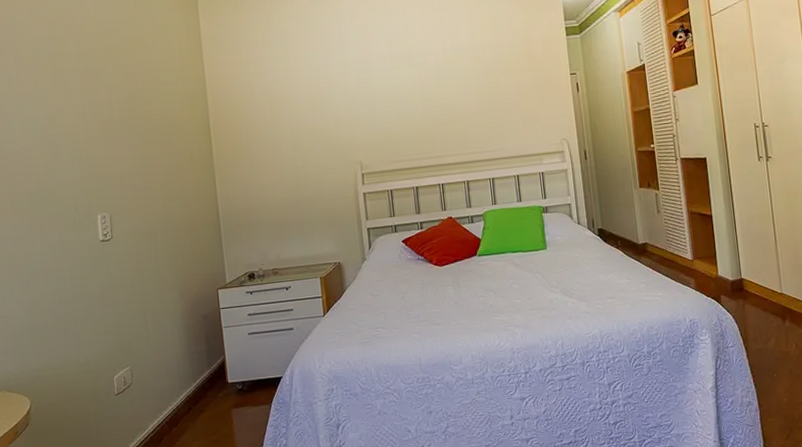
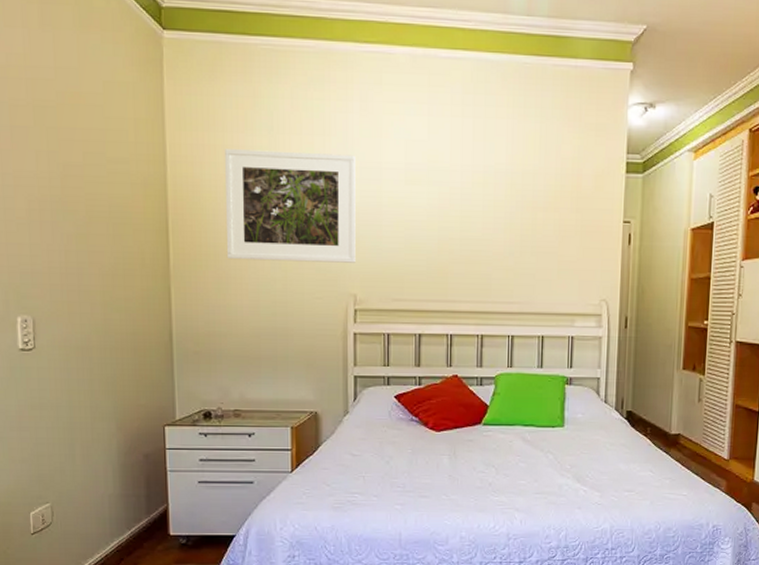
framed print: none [249,53,359,147] -> present [225,149,356,263]

